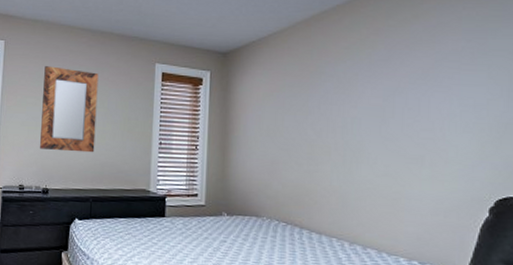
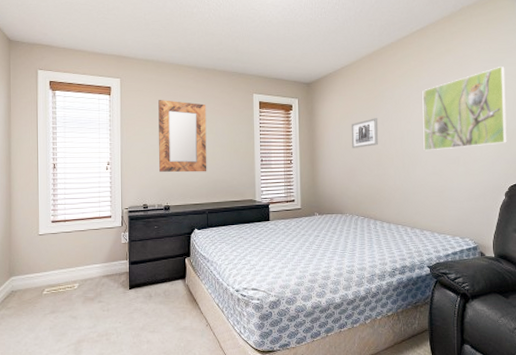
wall art: none [275,99,313,136] -> present [351,118,379,148]
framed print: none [373,38,498,146] -> present [422,66,507,151]

